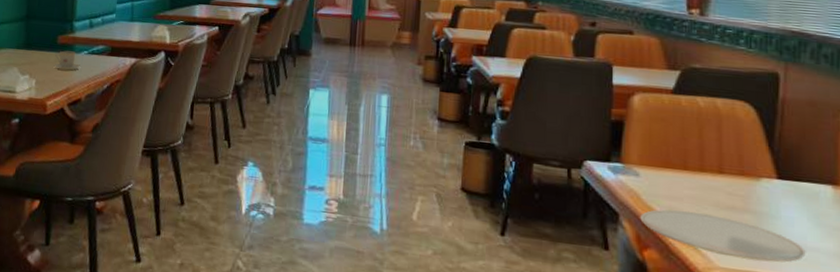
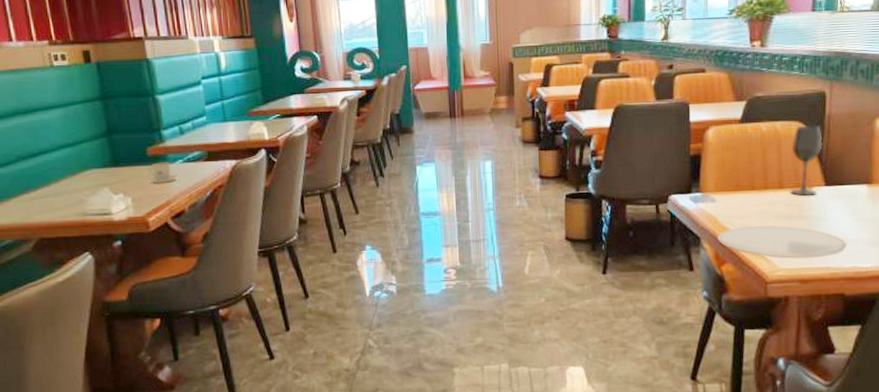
wine glass: none [732,106,775,188] -> present [790,125,823,197]

